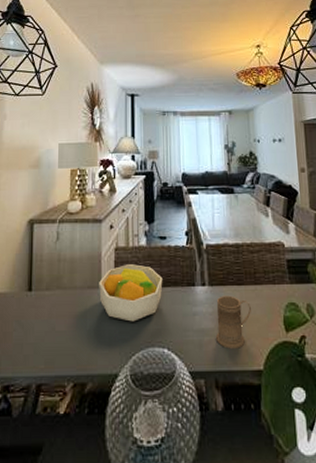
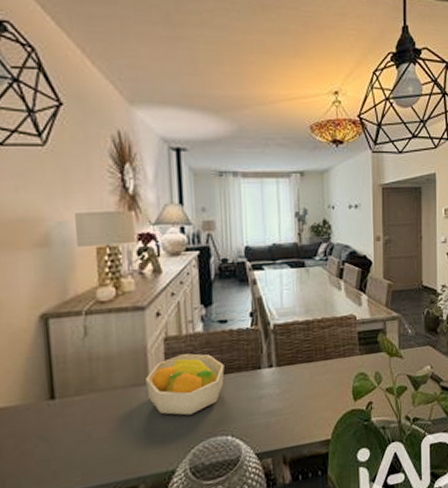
mug: present [215,295,251,349] -> none [283,374,321,426]

